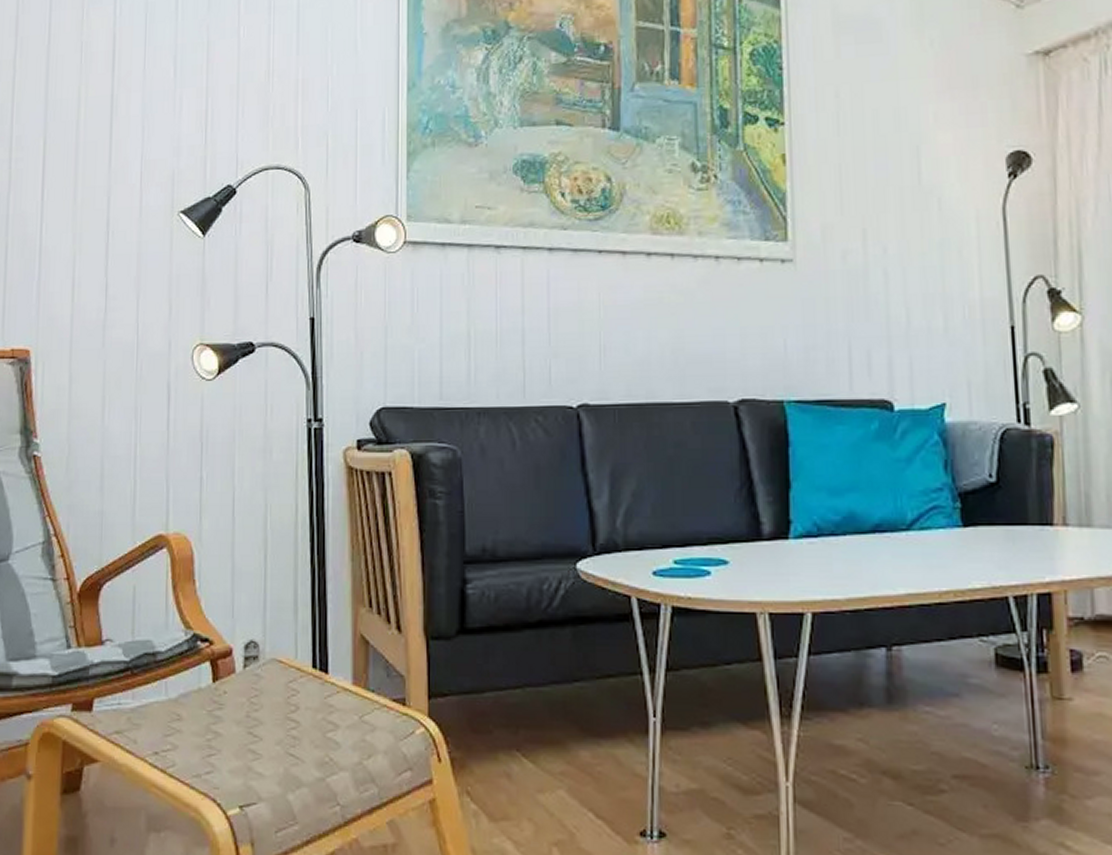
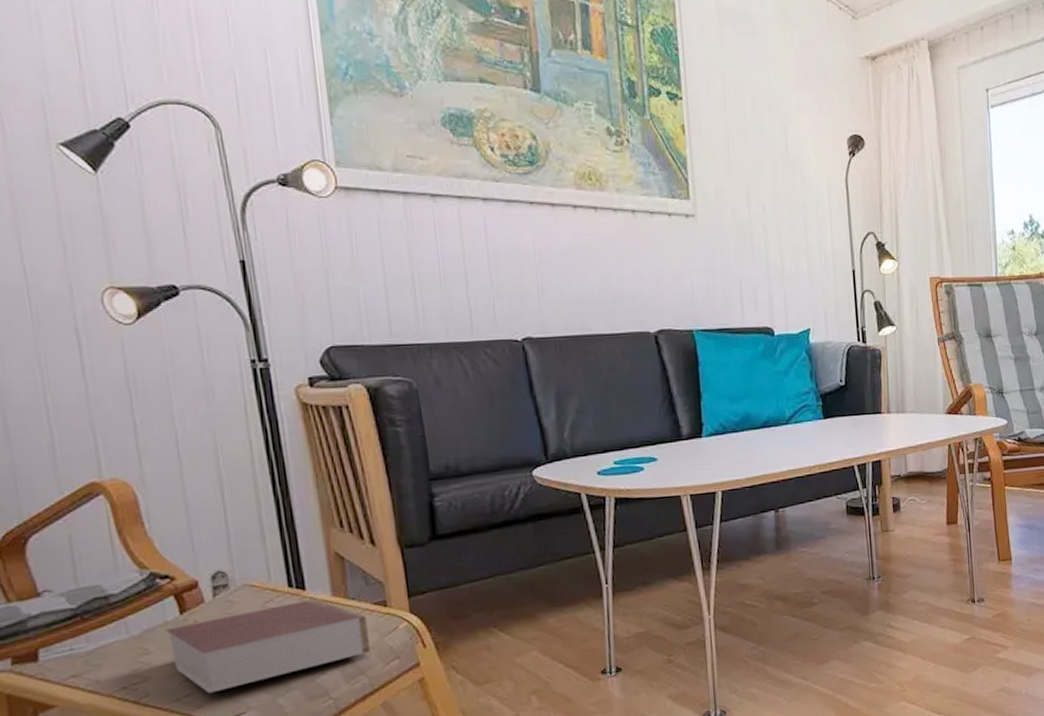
book: none [198,684,383,775] -> present [165,598,370,694]

